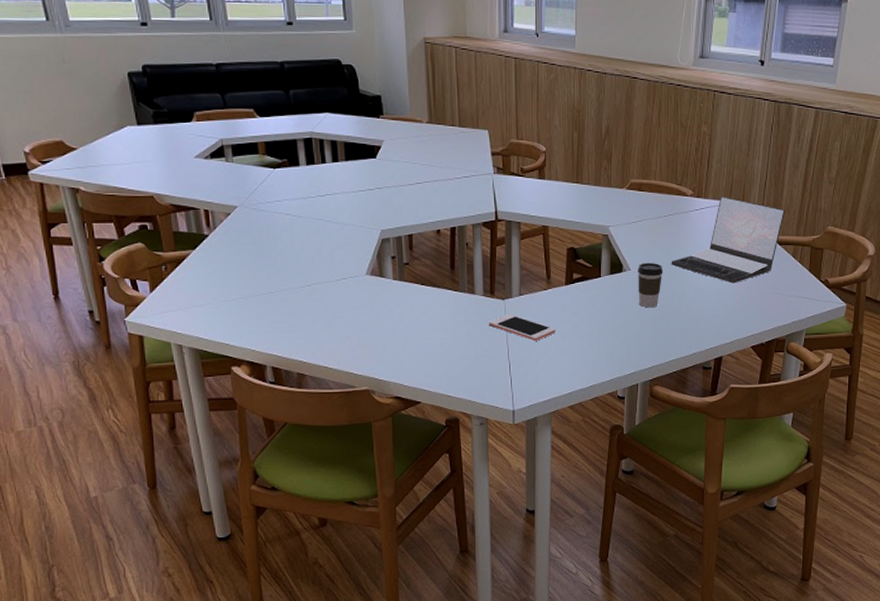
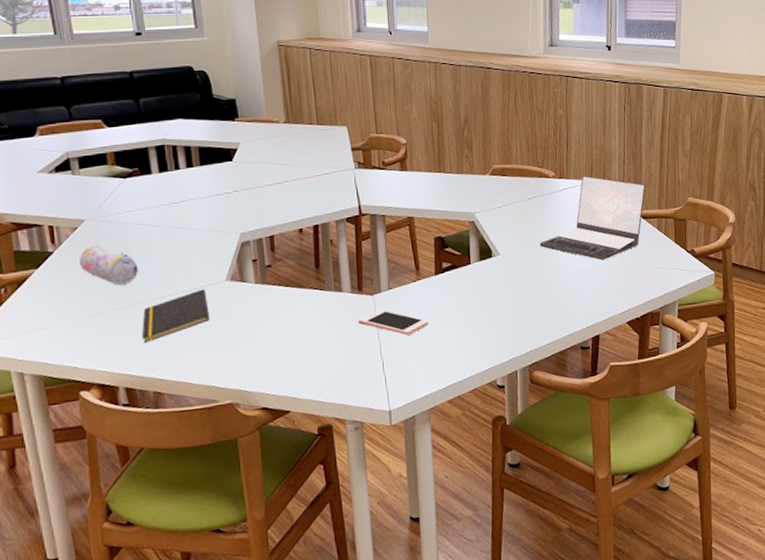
pencil case: none [231,231,285,271] -> present [78,245,138,285]
notepad: none [287,281,350,327] -> present [141,289,210,343]
coffee cup: present [638,262,663,308] -> none [507,245,533,292]

